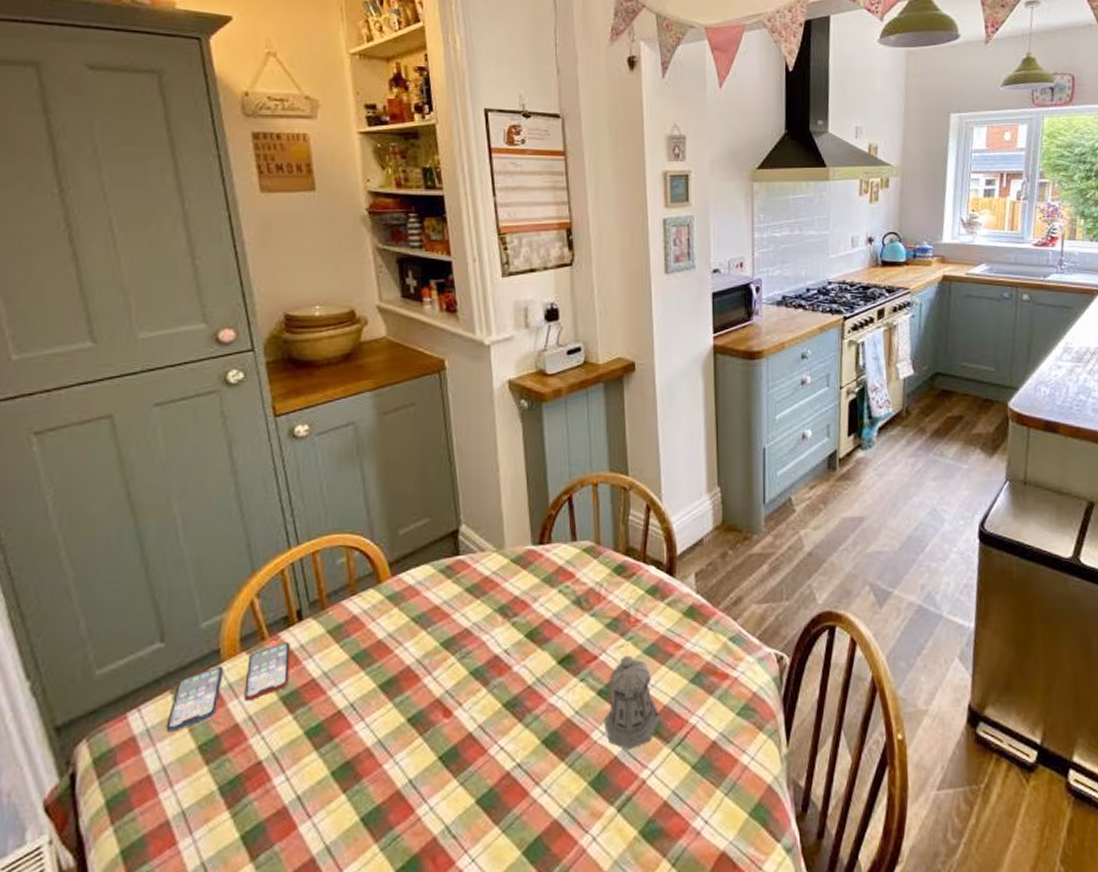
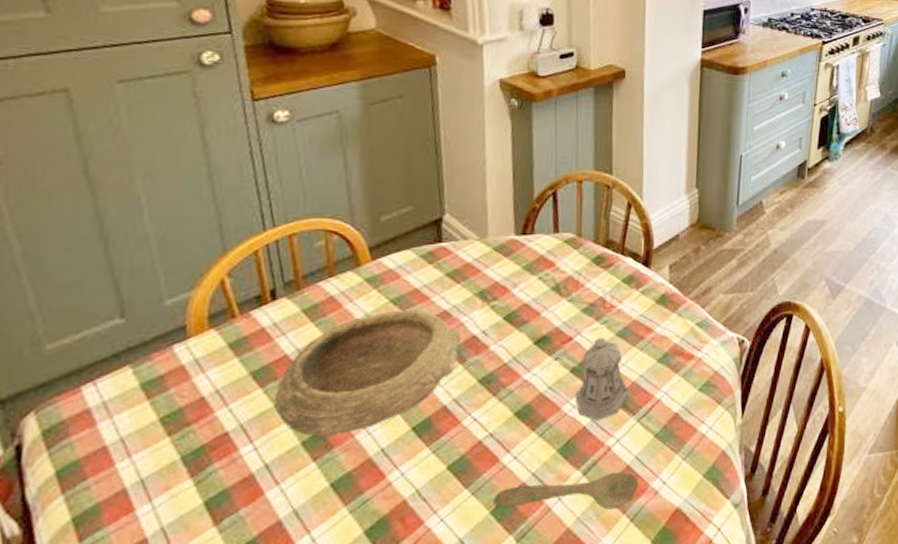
smartphone: present [166,642,290,732] -> none [124,320,263,405]
bowl: none [304,628,483,767] -> present [274,309,461,437]
spoon: none [524,808,678,852] -> present [492,471,639,510]

